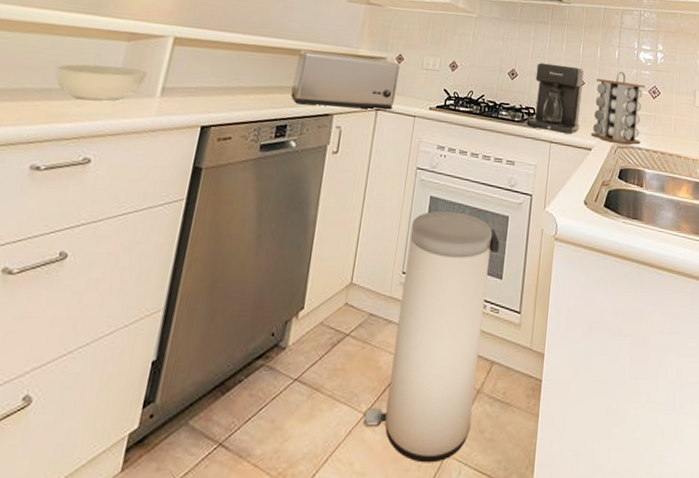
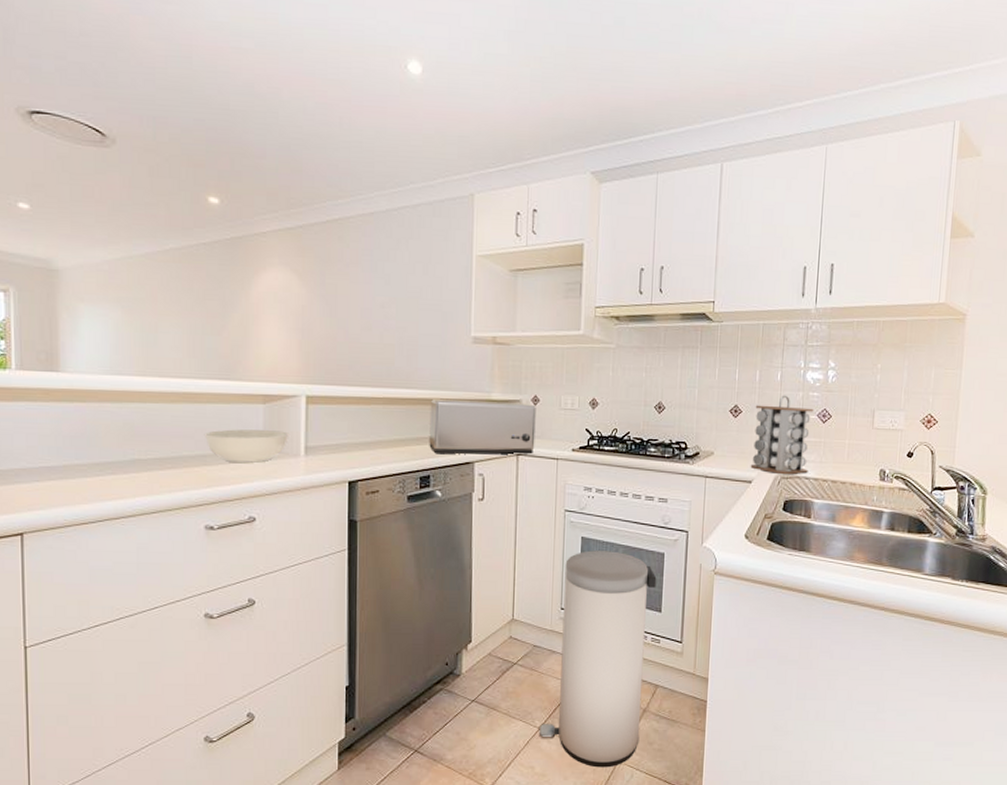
coffee maker: present [527,62,584,135] -> none [679,392,741,468]

